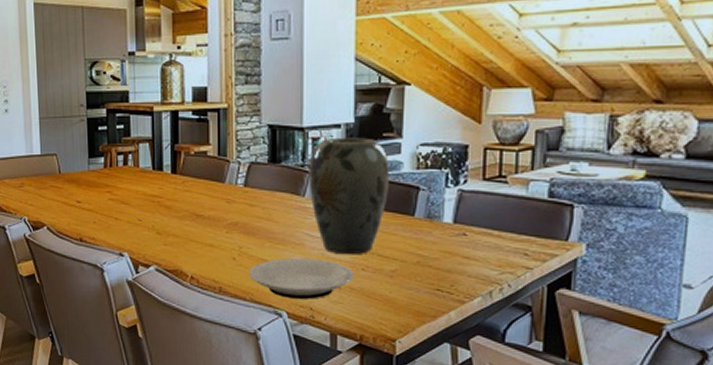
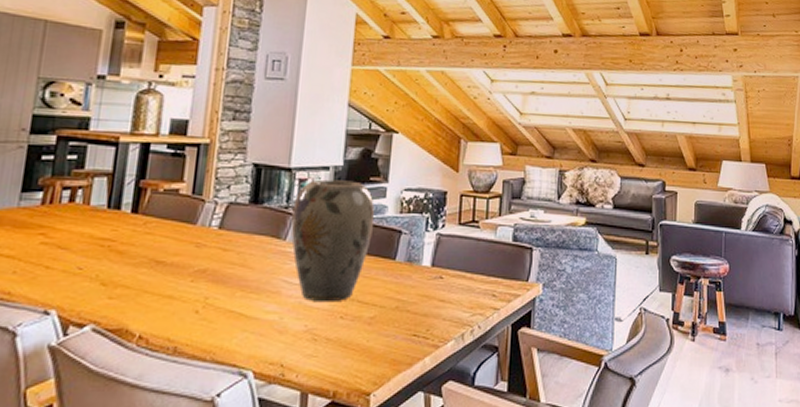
plate: present [250,257,354,299] -> none [213,307,332,355]

